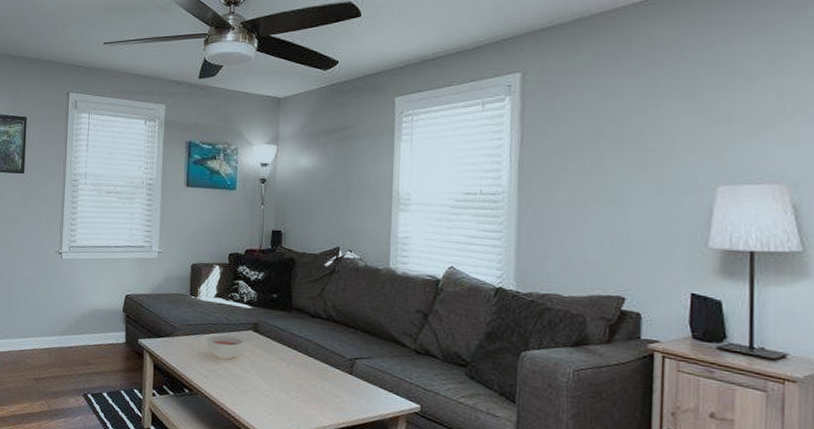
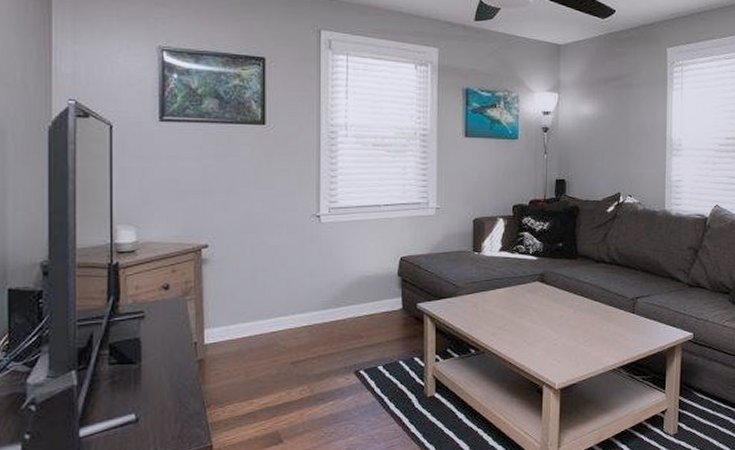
bowl: present [207,334,244,360] -> none [493,289,531,315]

